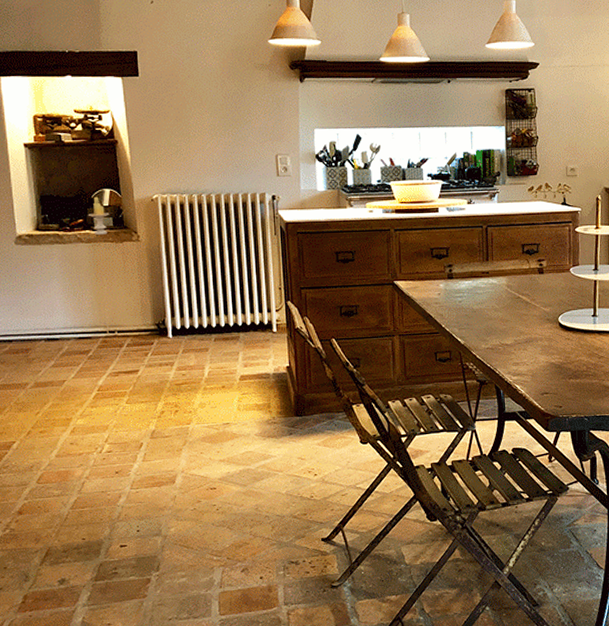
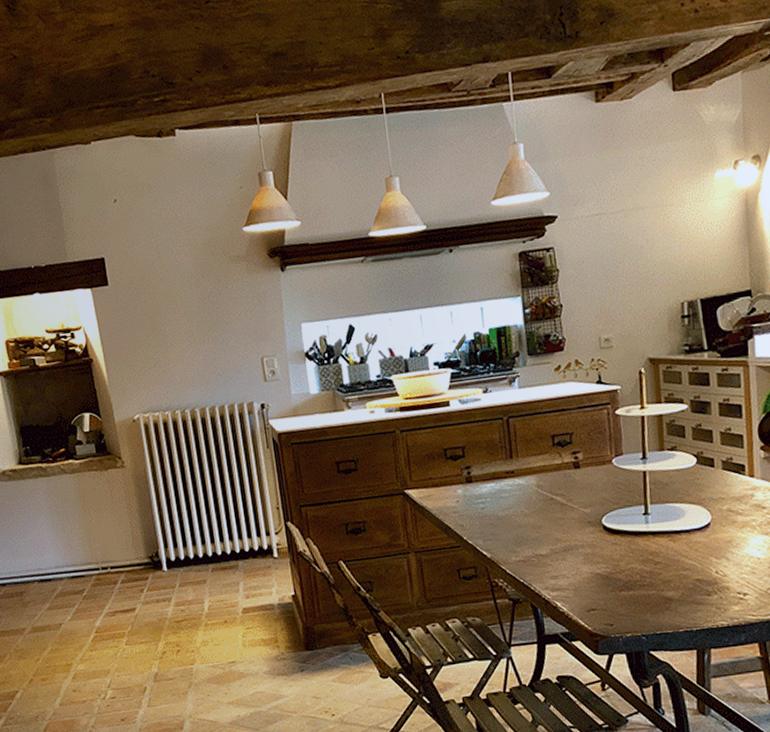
candle: present [88,196,110,235] -> none [69,422,92,464]

